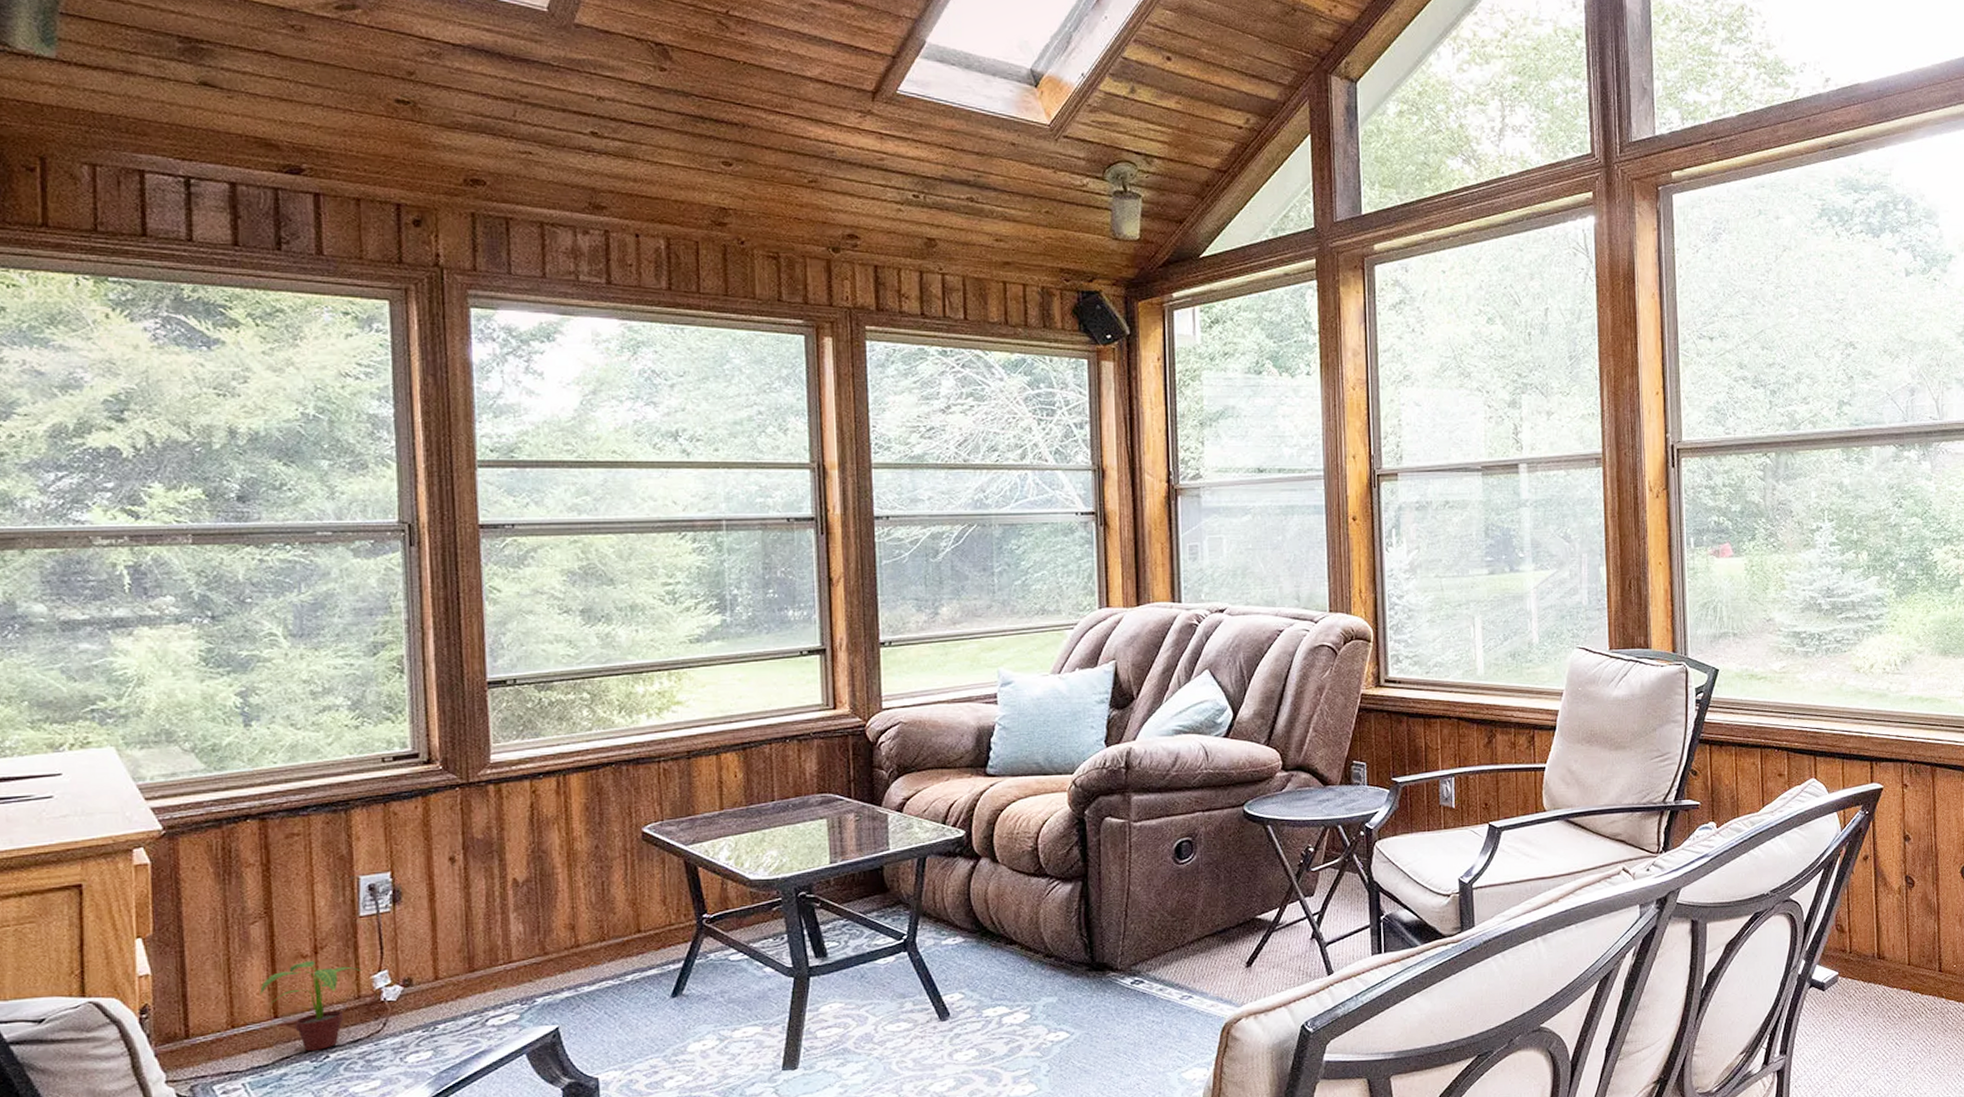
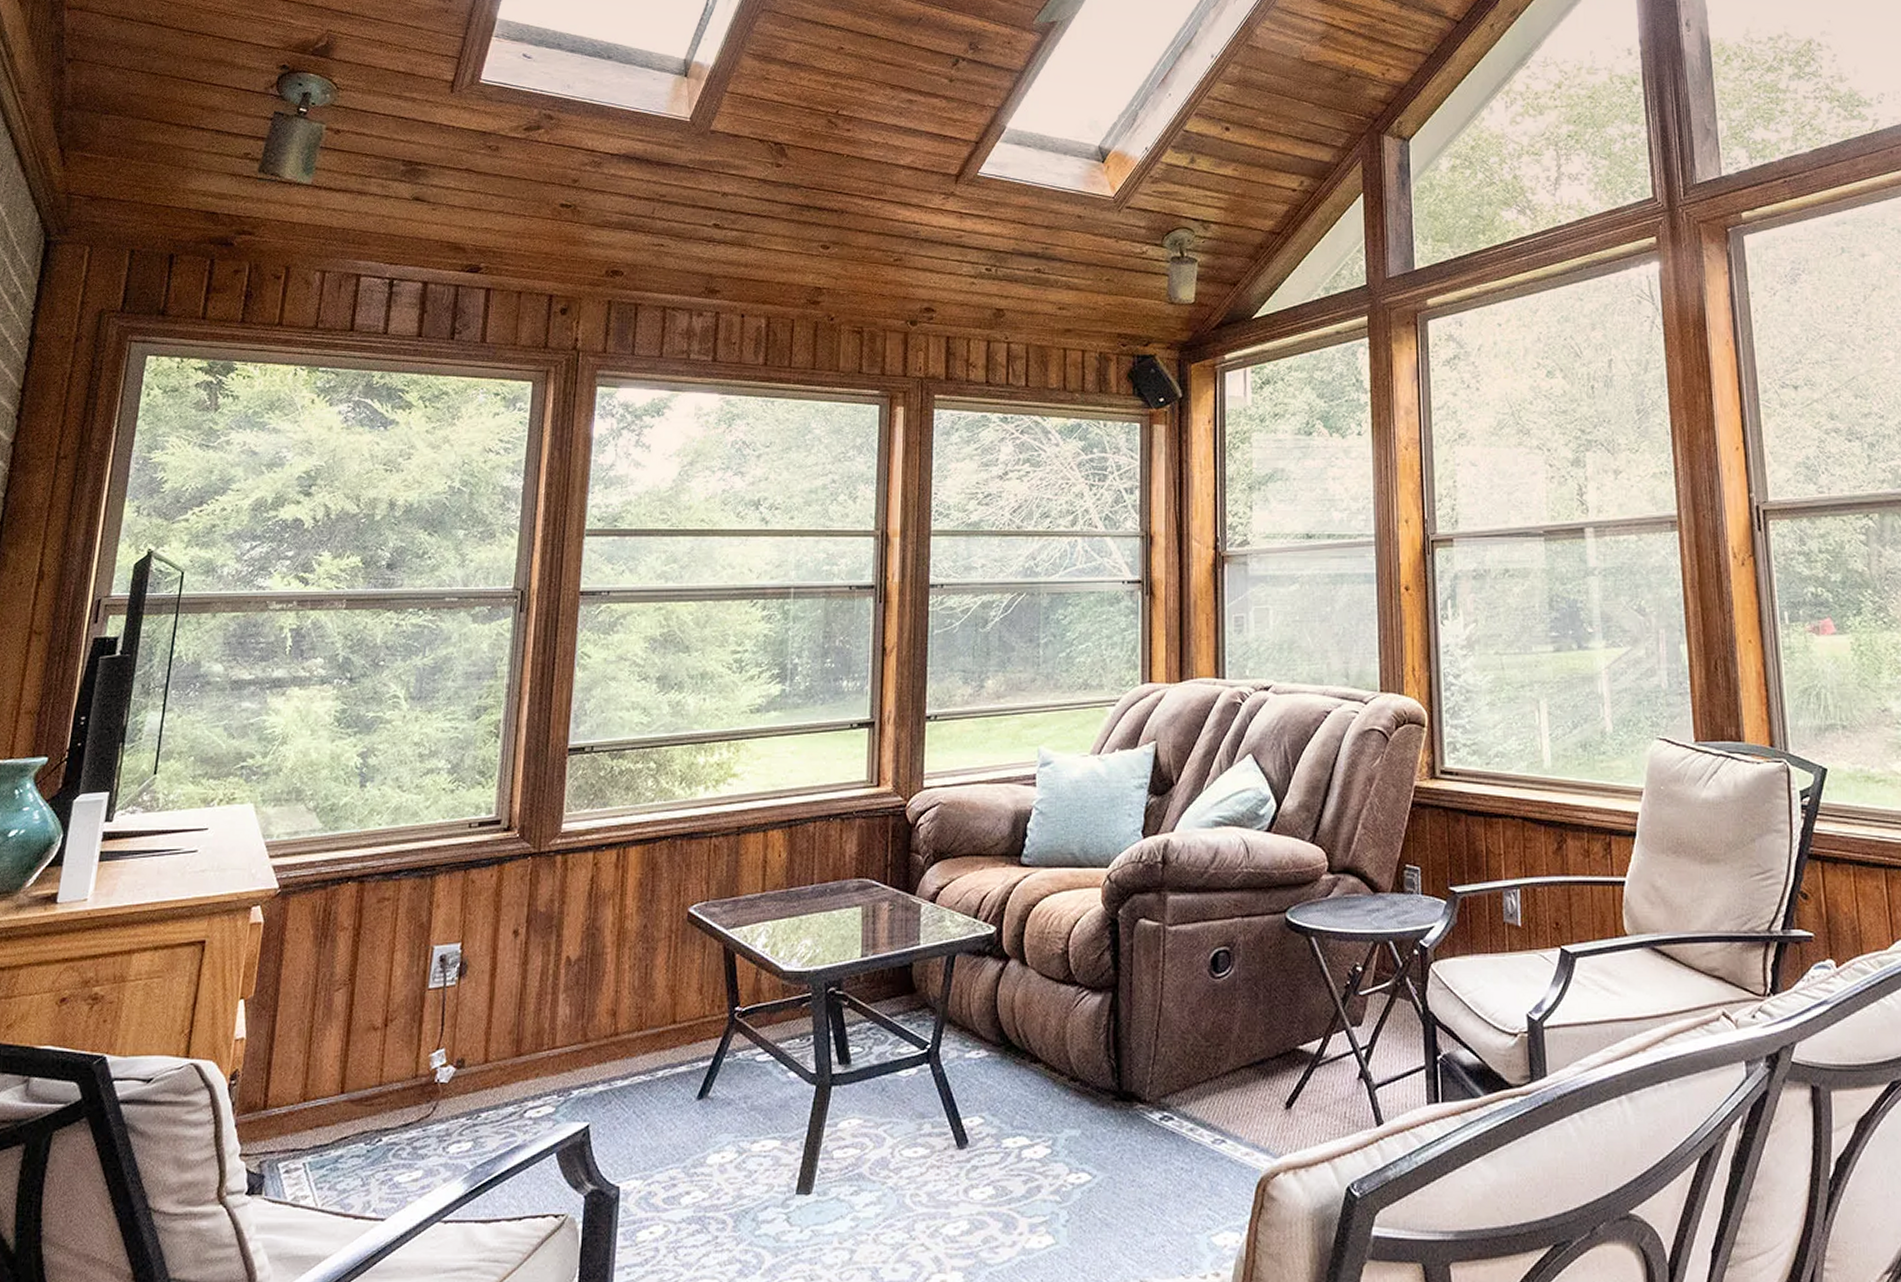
potted plant: present [259,961,363,1051] -> none [331,1034,424,1132]

